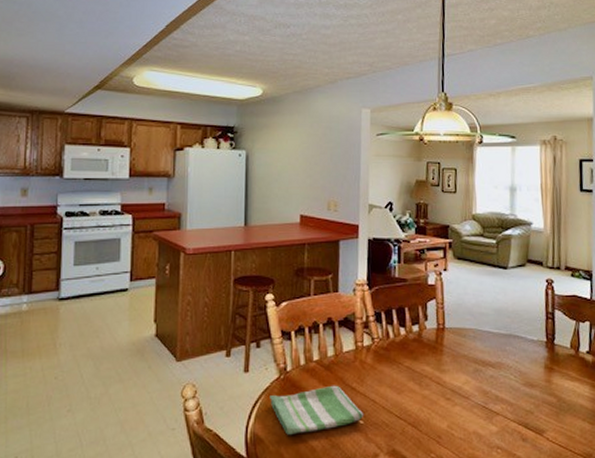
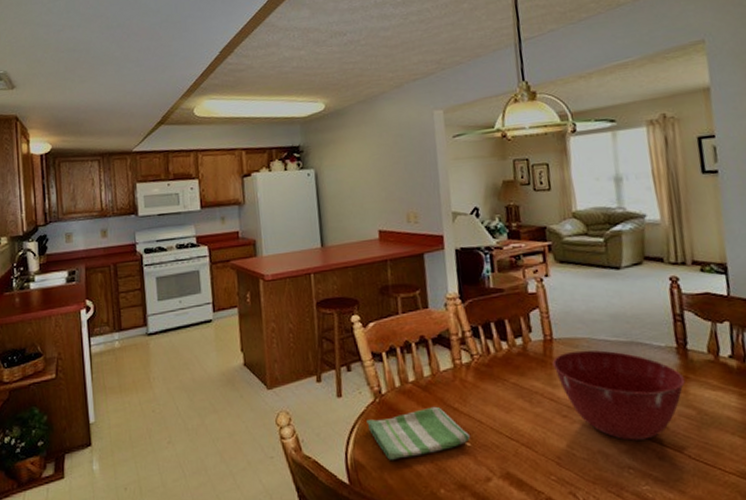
mixing bowl: none [442,339,550,423] -> present [552,349,685,441]

